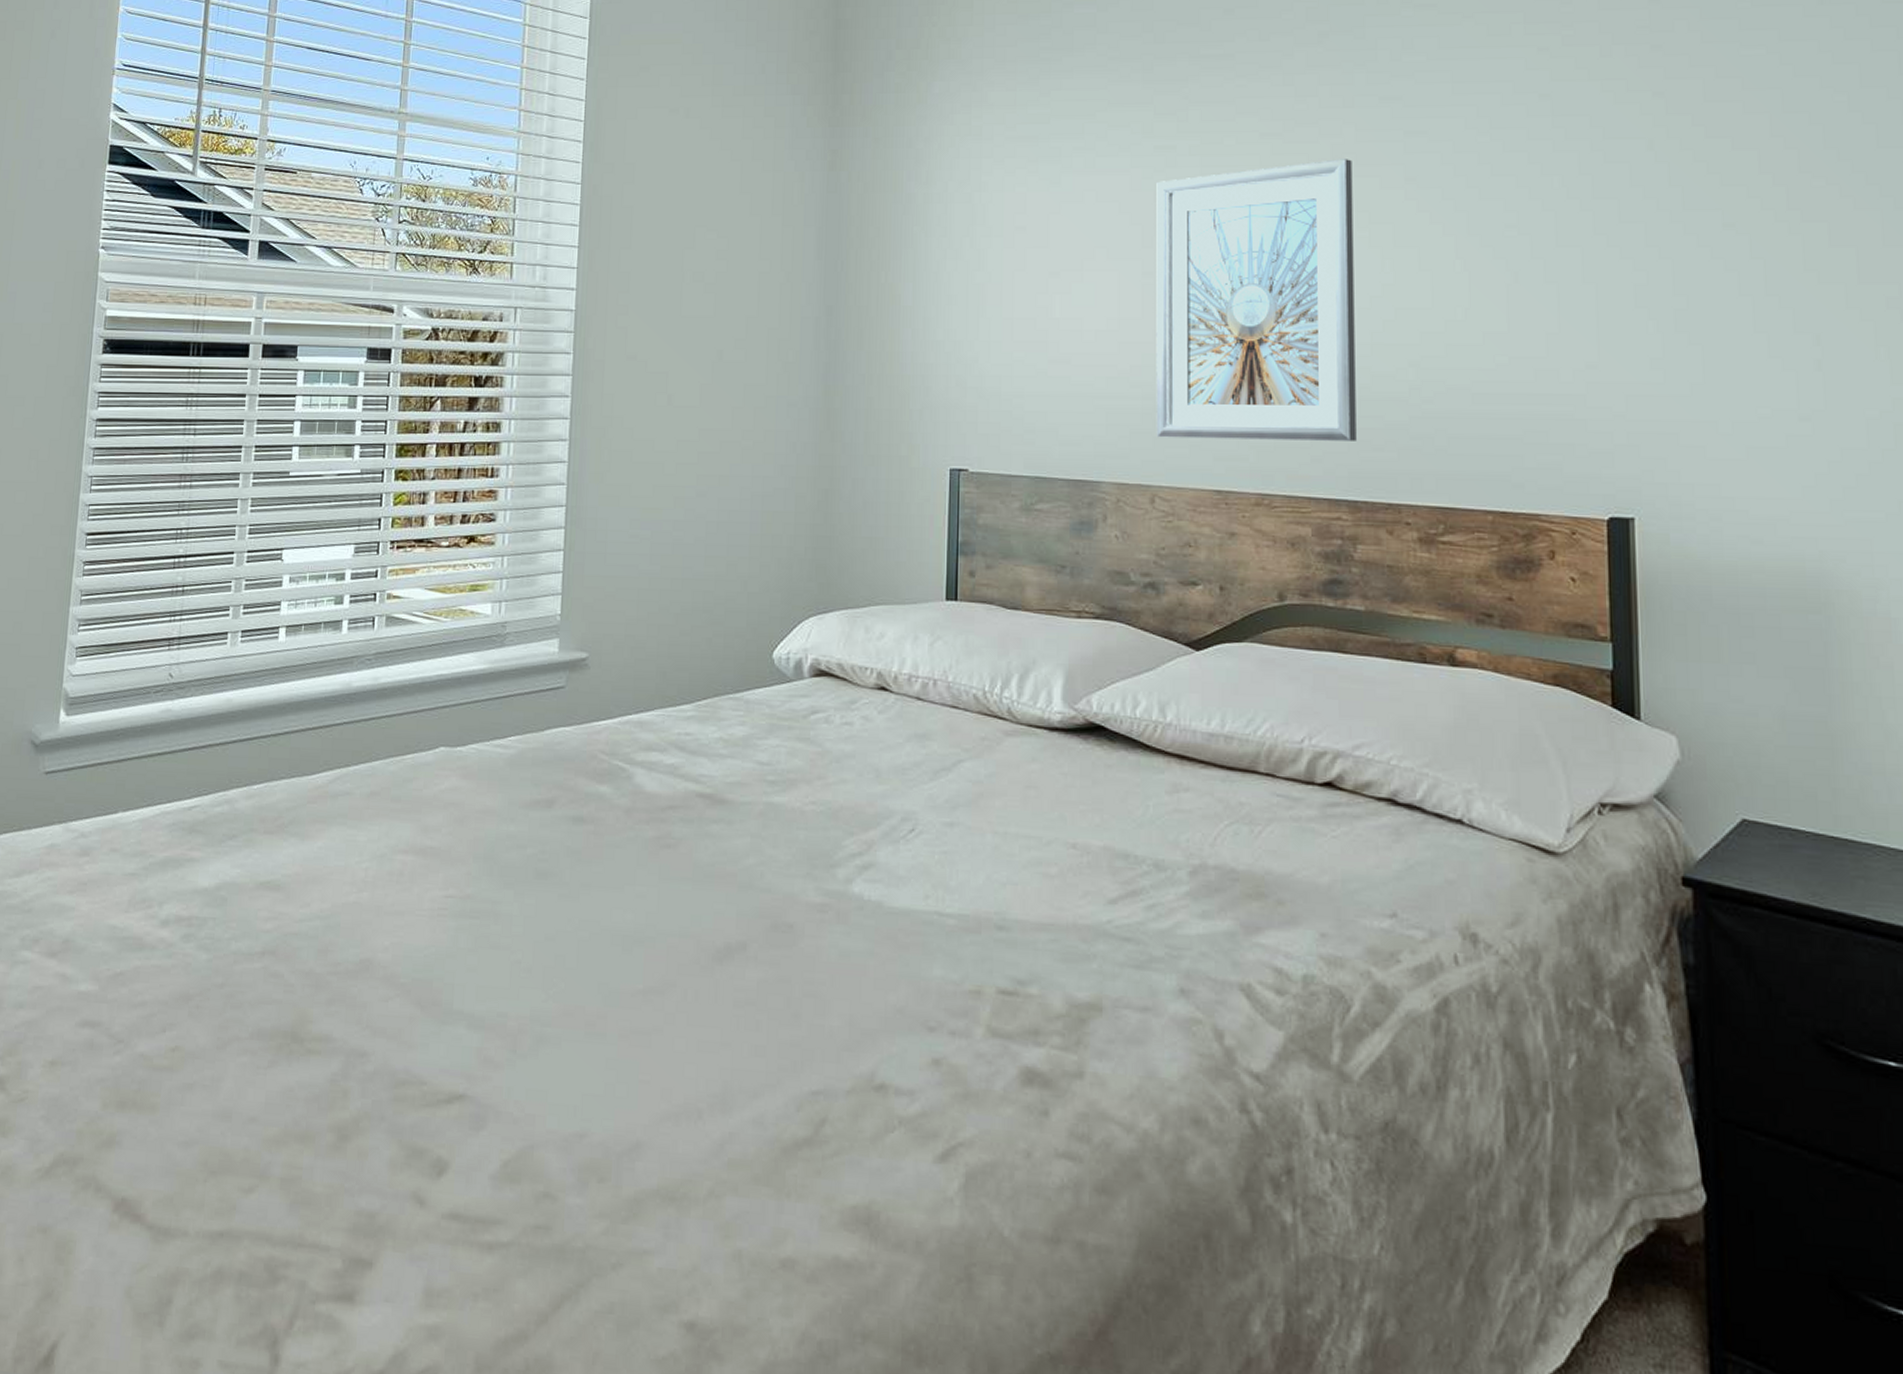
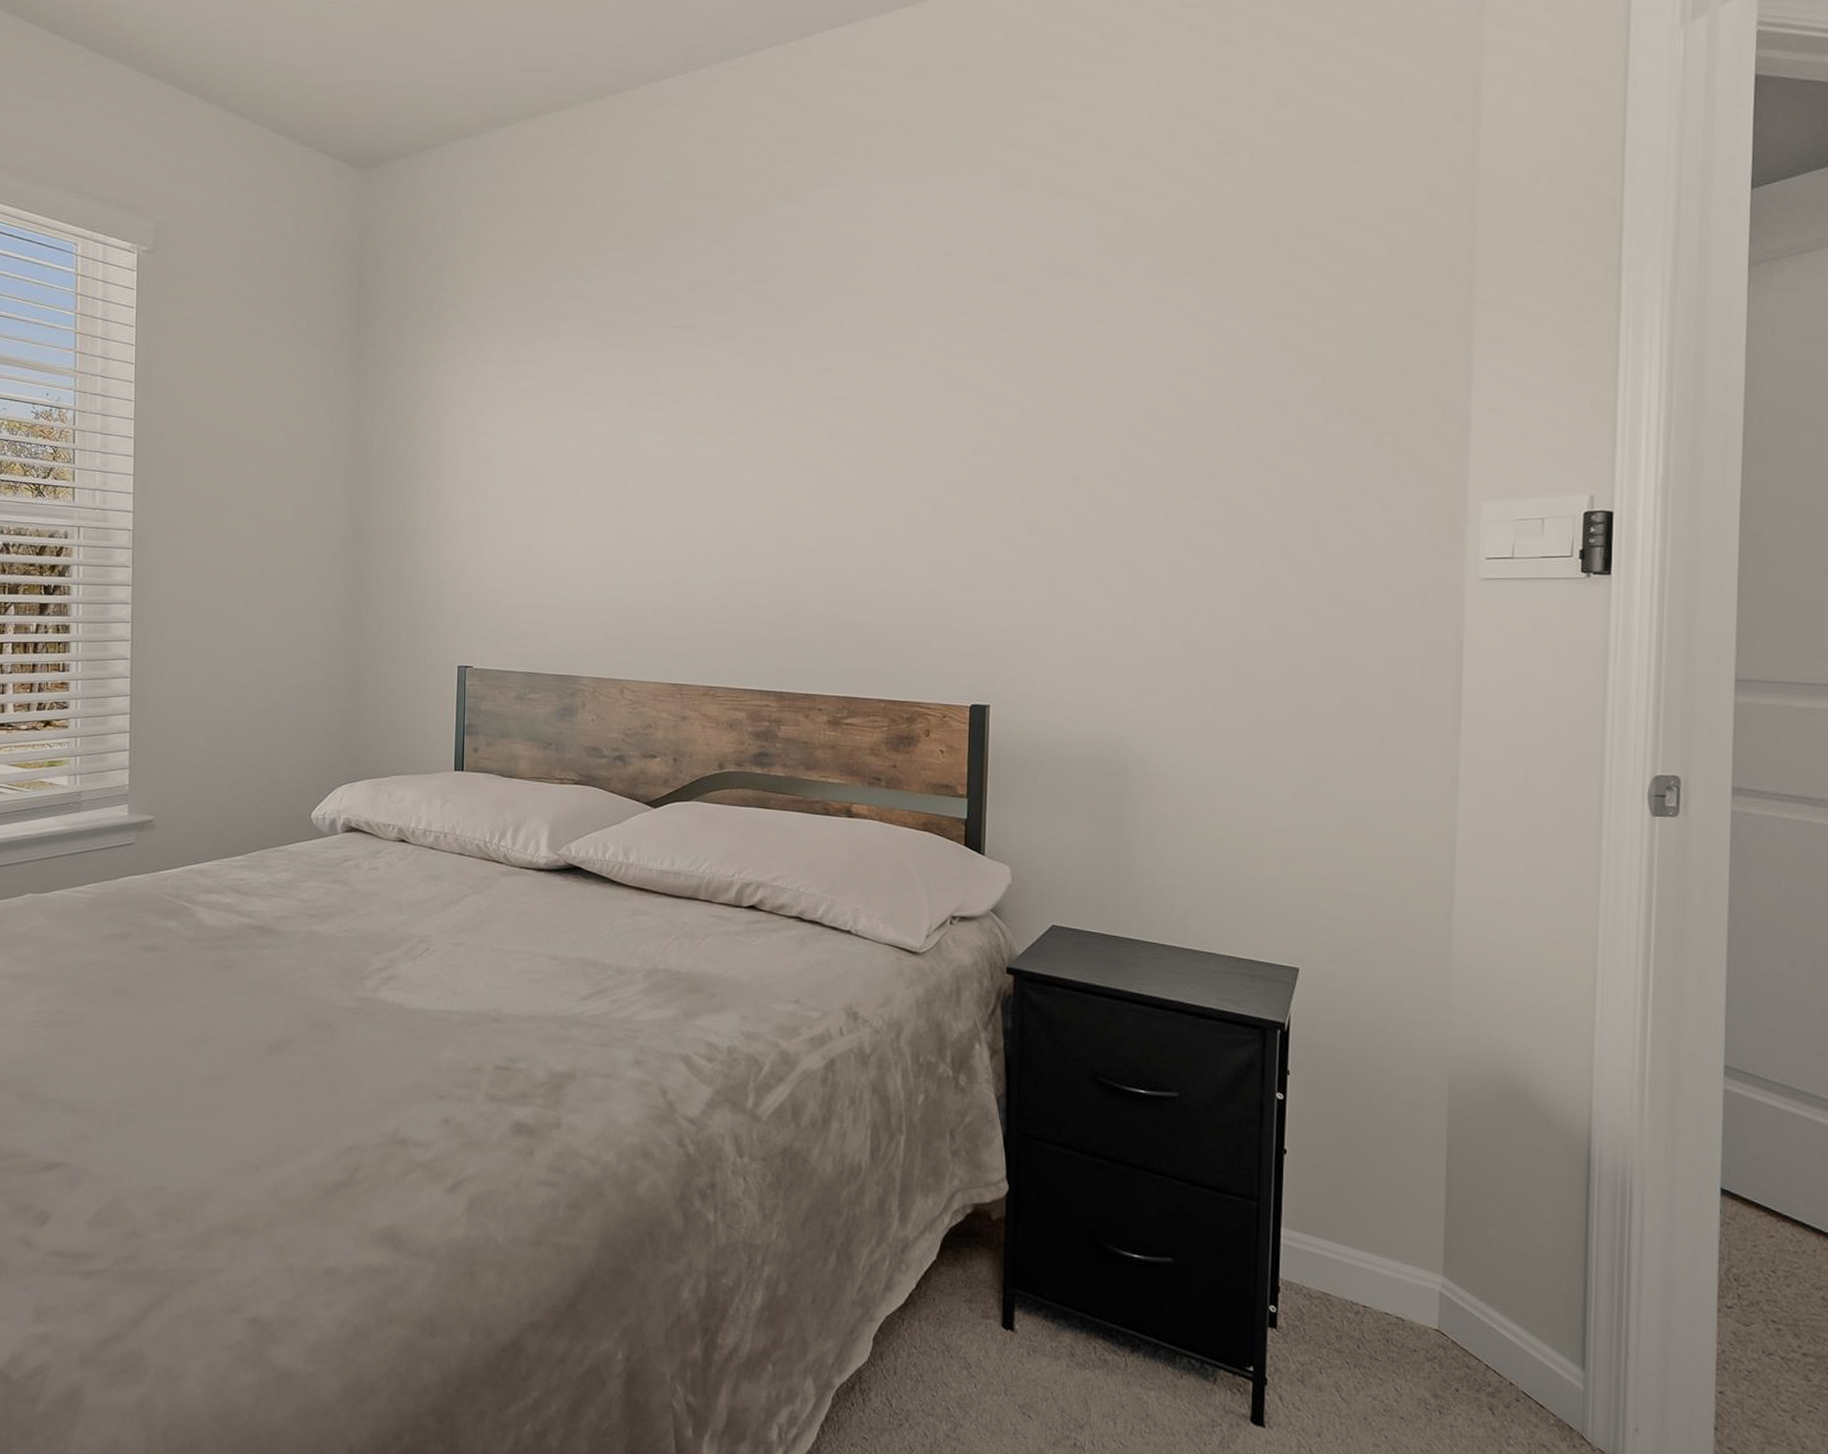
picture frame: present [1156,159,1357,441] -> none [626,417,789,645]

